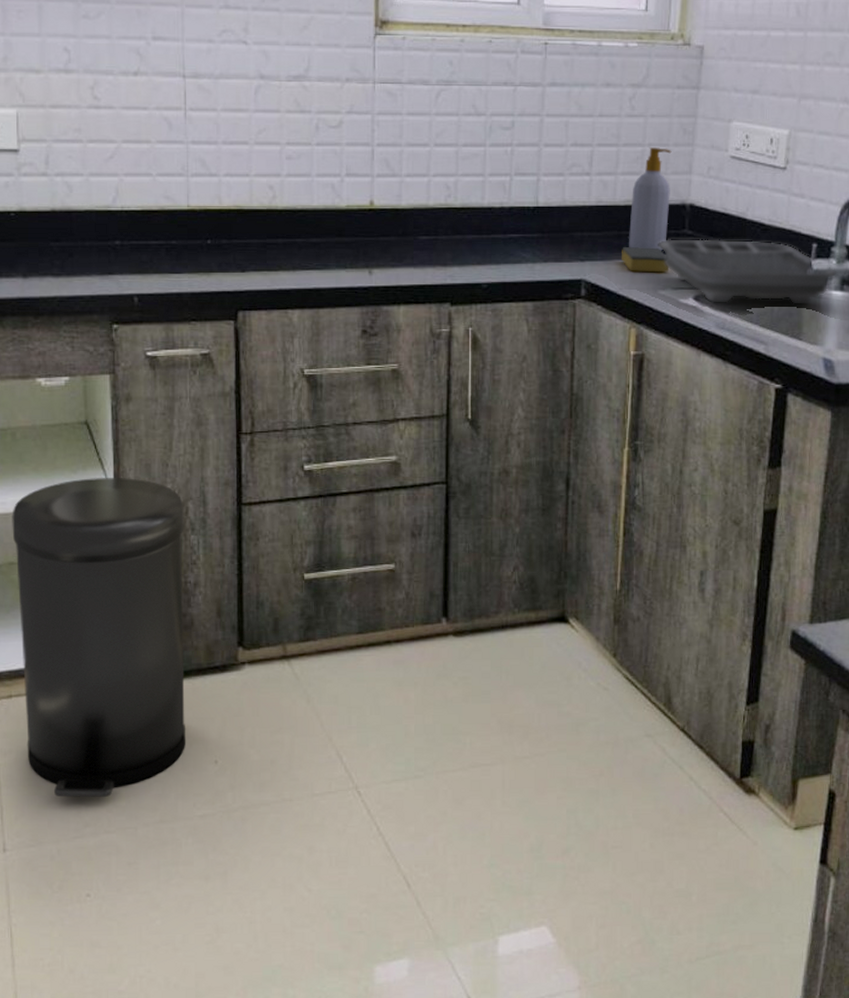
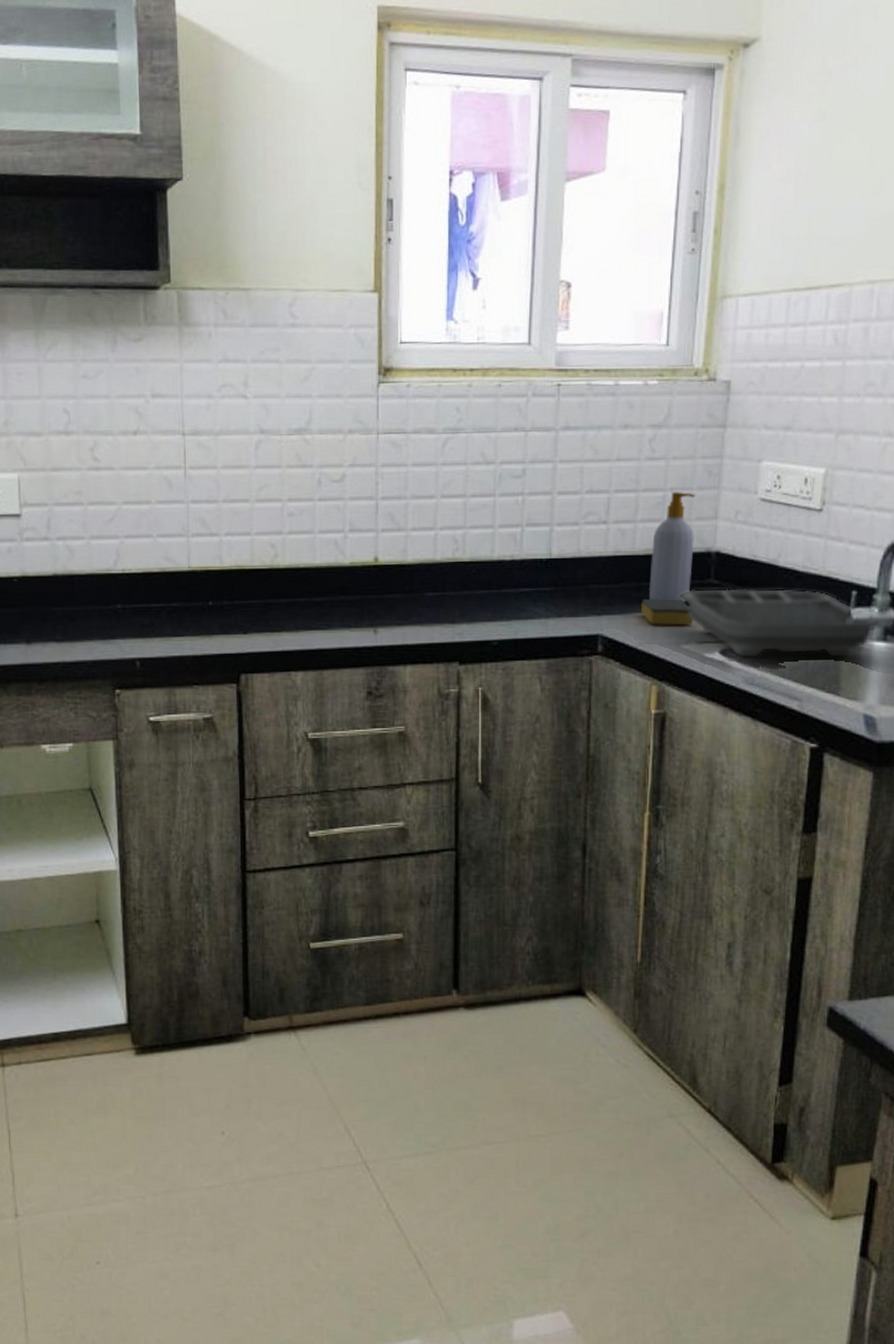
pedal bin: present [12,478,186,798] -> none [19,845,193,1166]

